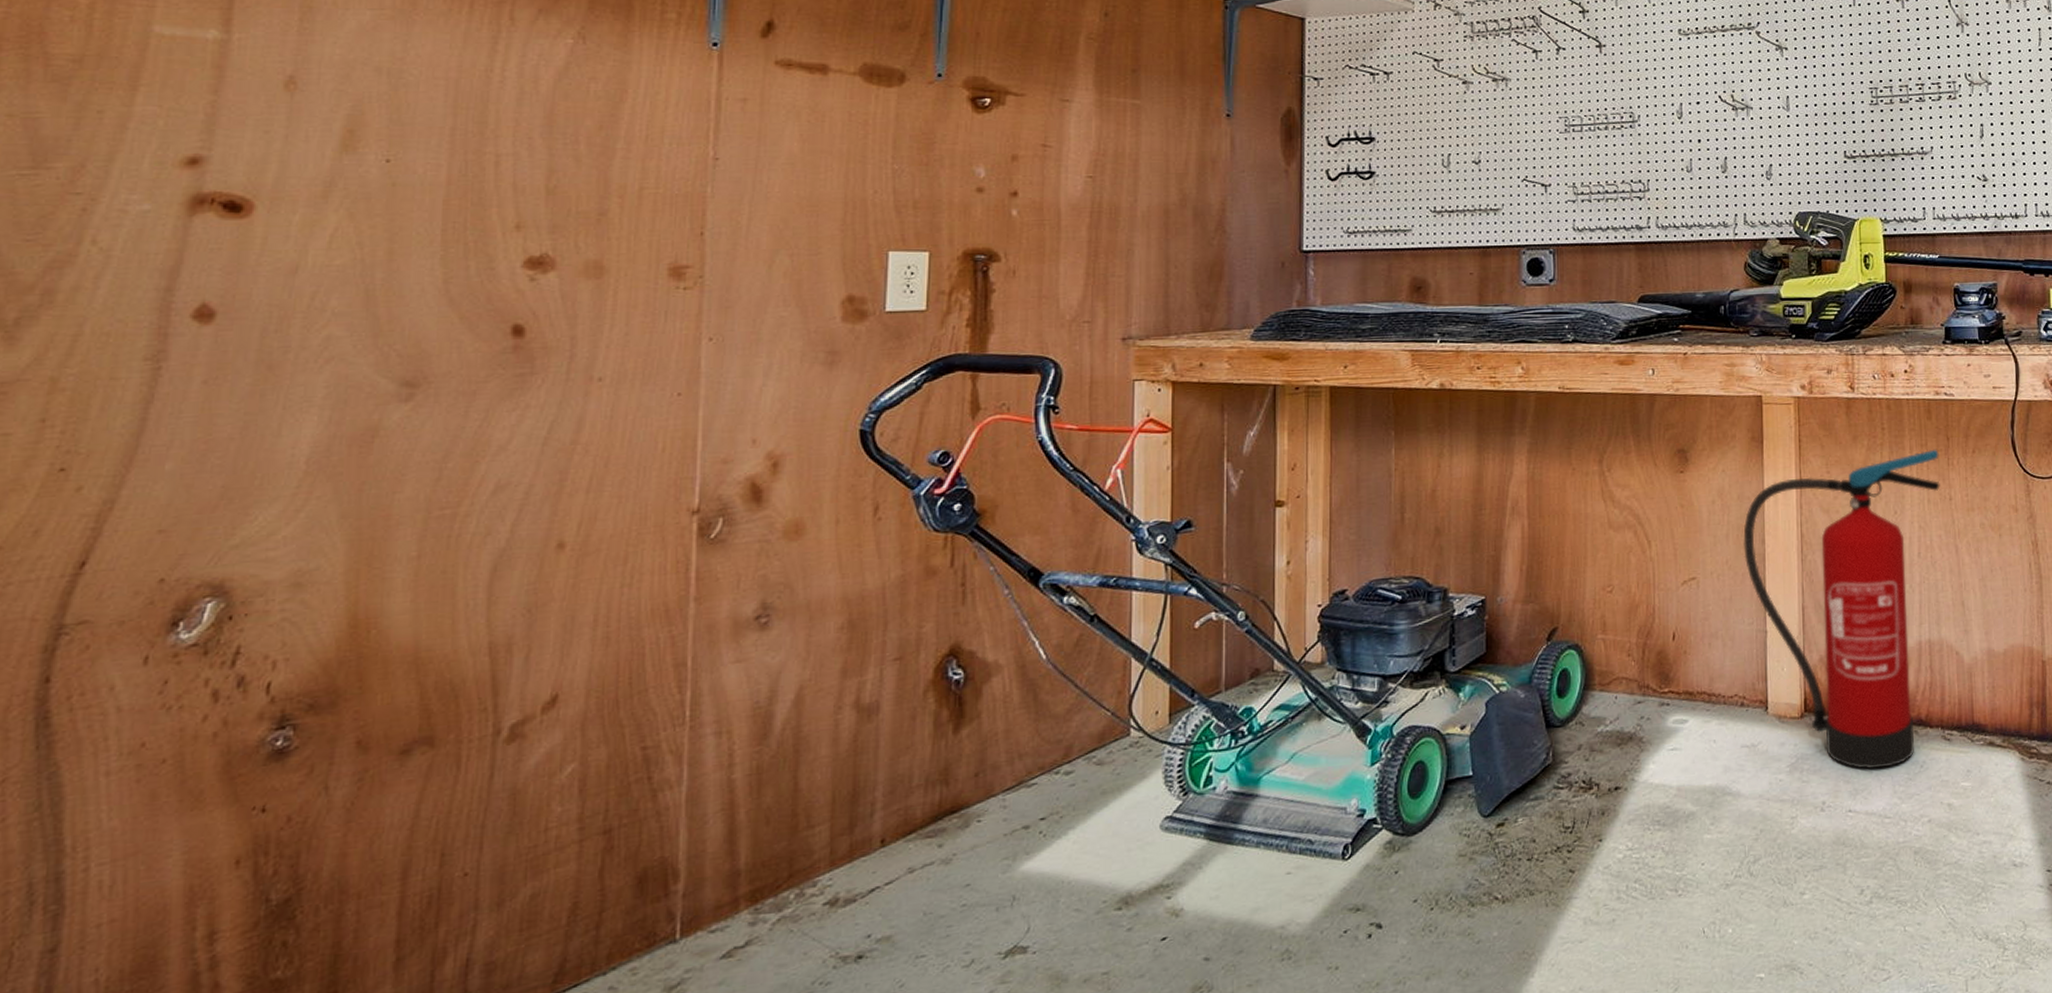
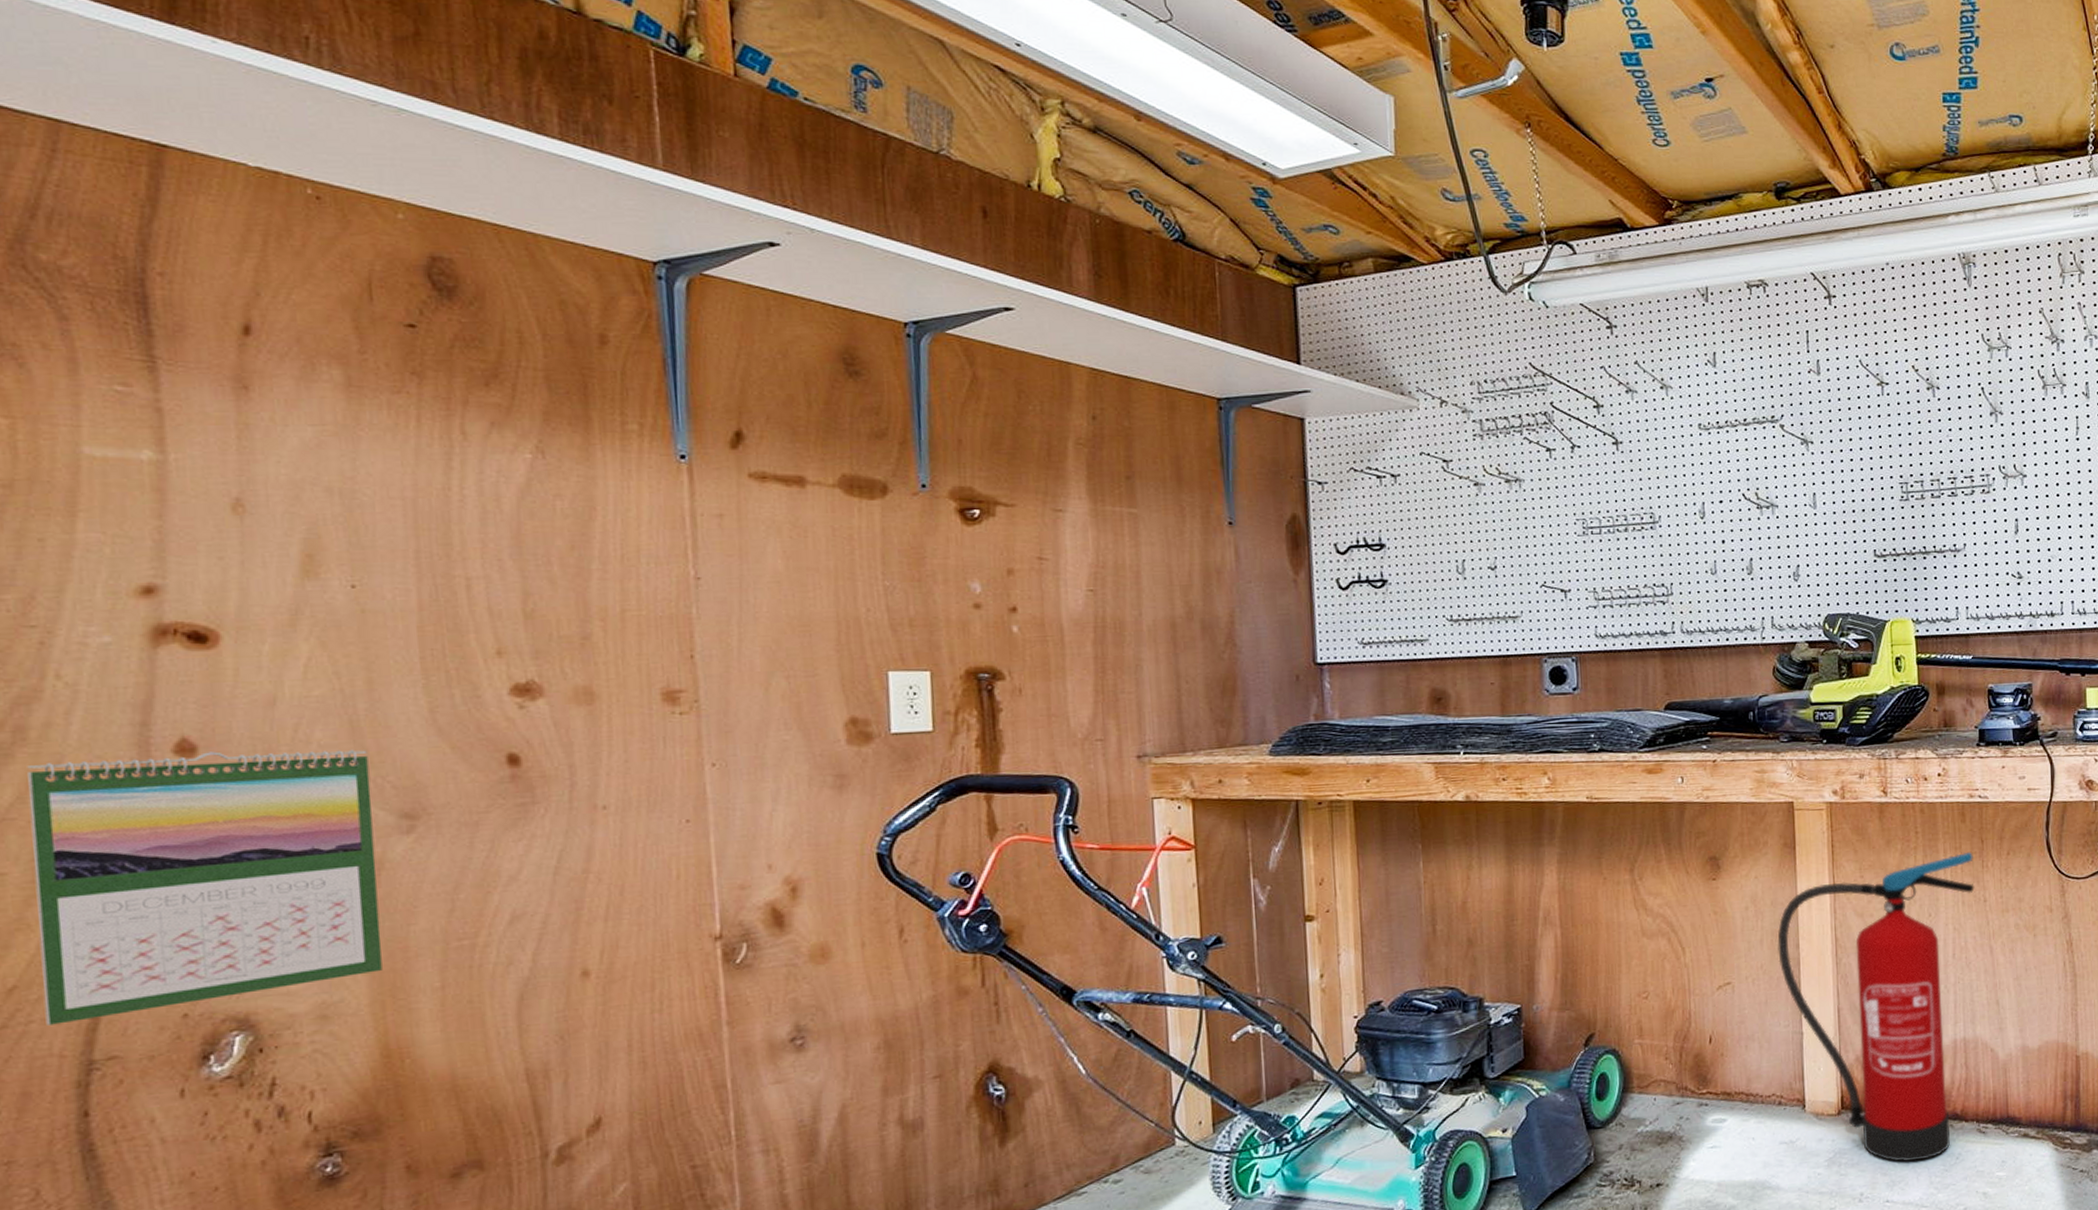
calendar: none [24,317,378,588] -> present [27,749,382,1025]

